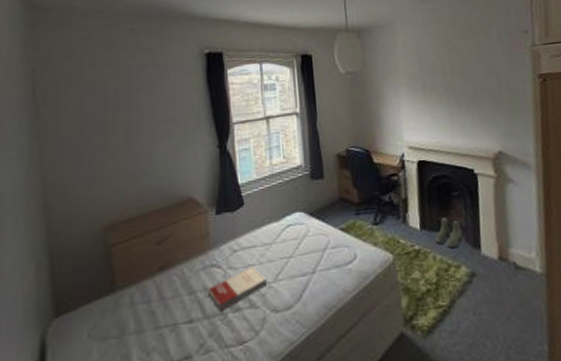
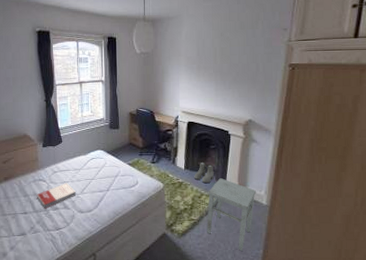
stool: none [457,238,526,350] -> present [206,178,256,251]

